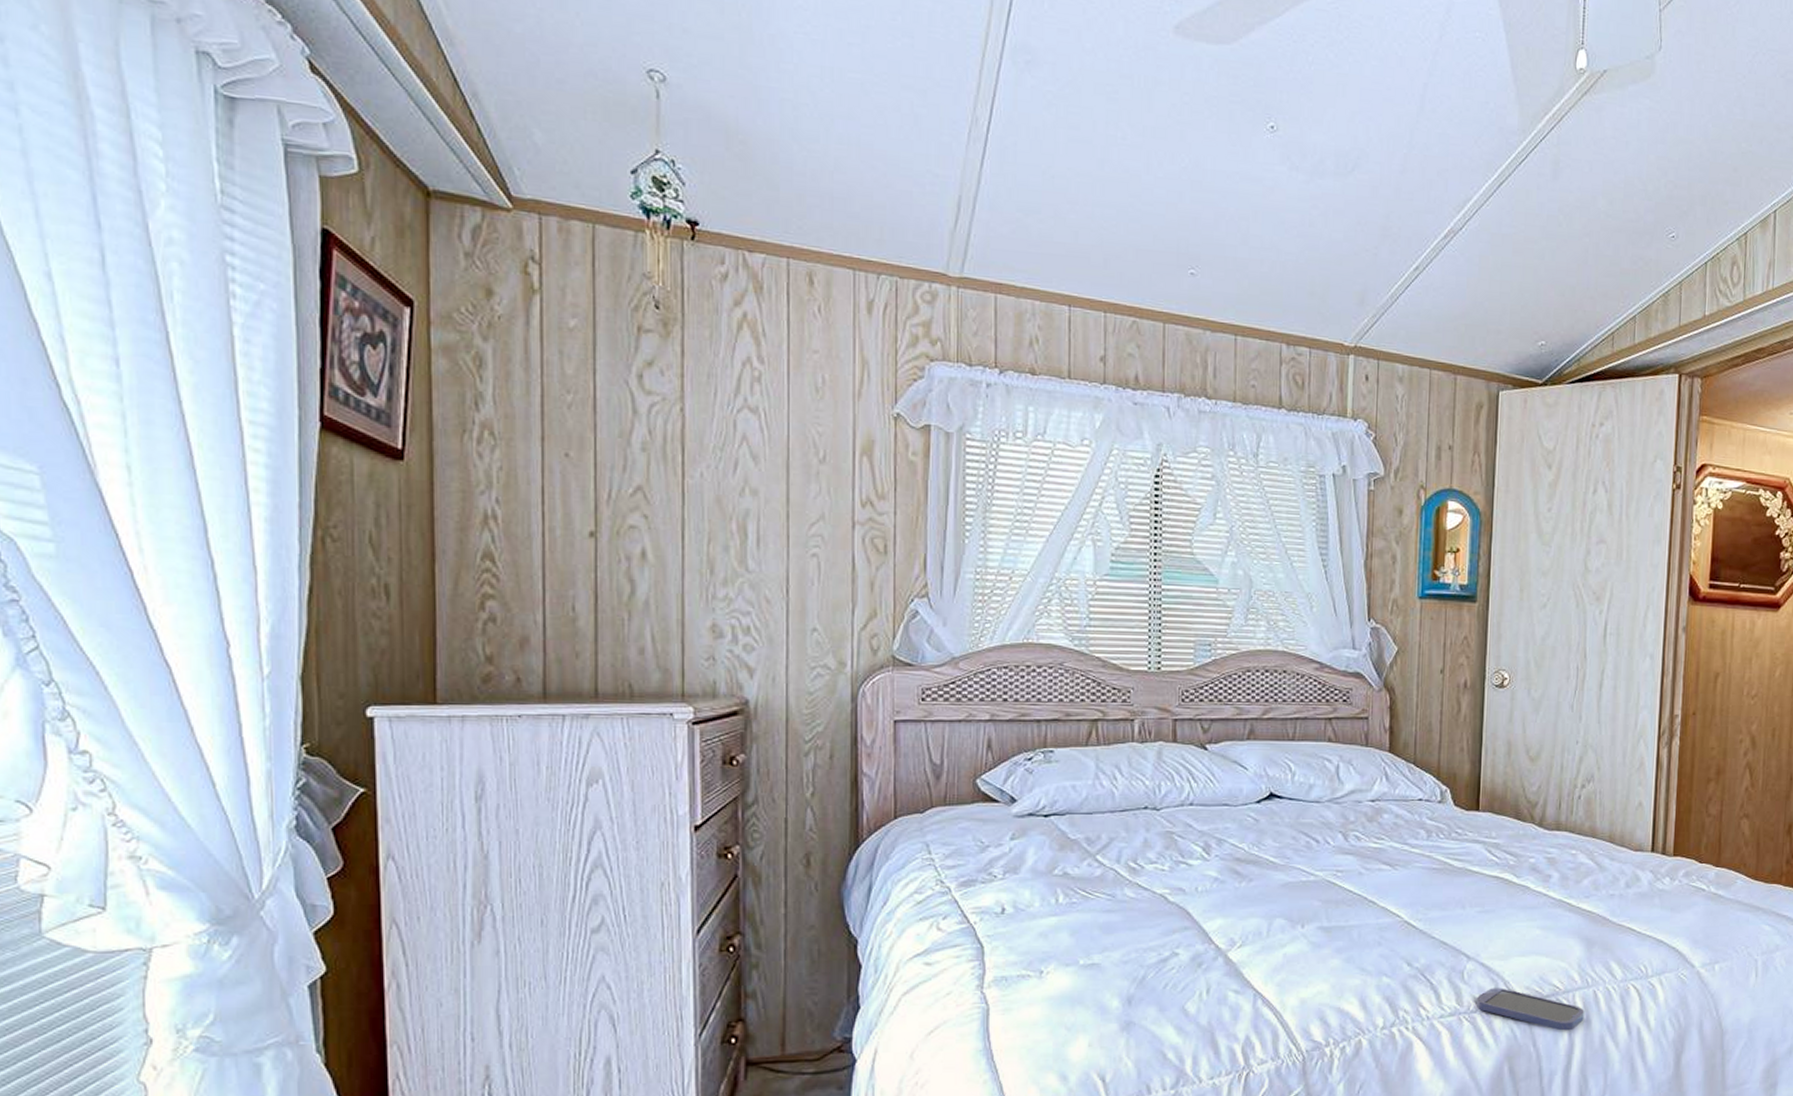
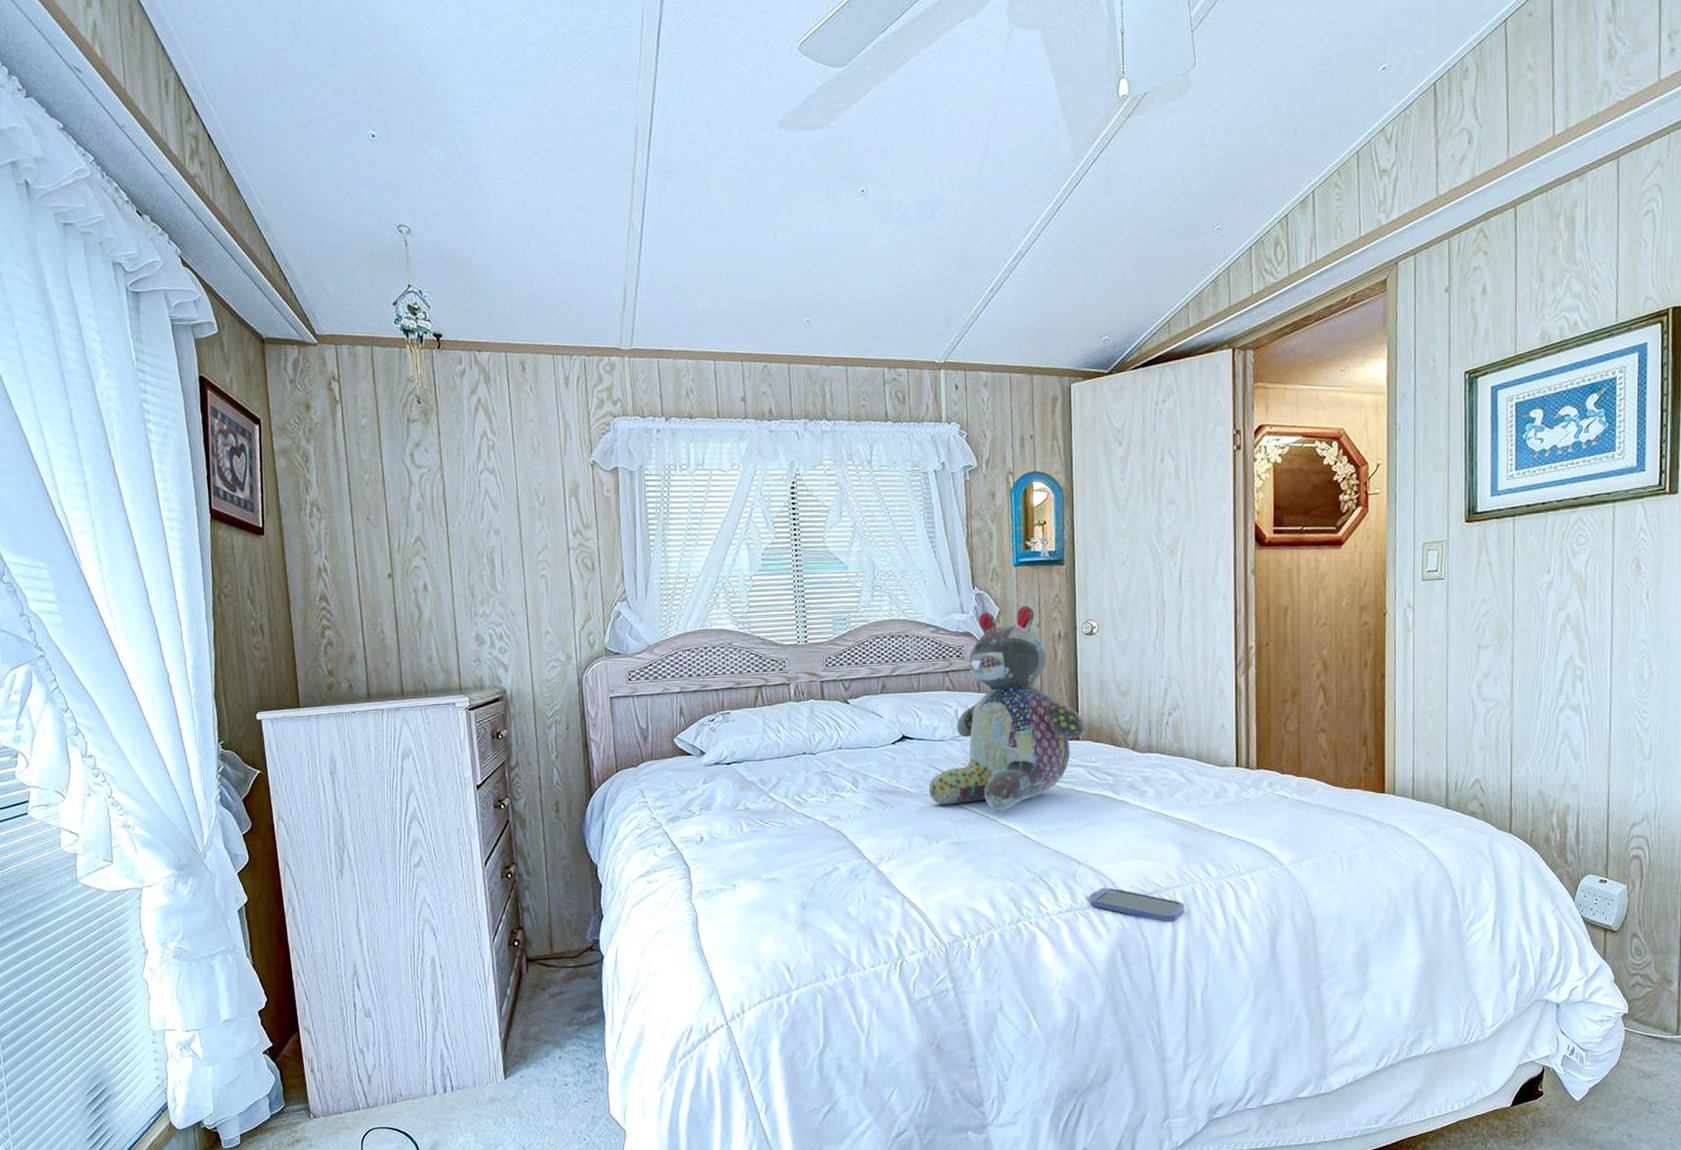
stuffed bear: none [1296,646,1487,890] -> present [928,605,1085,811]

